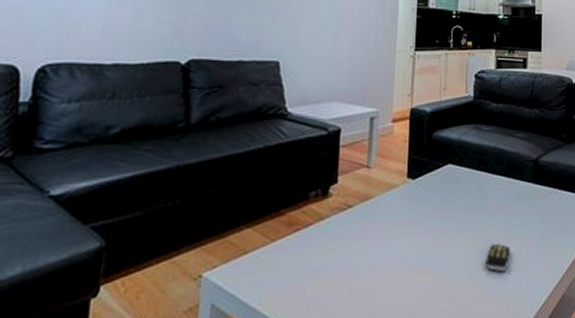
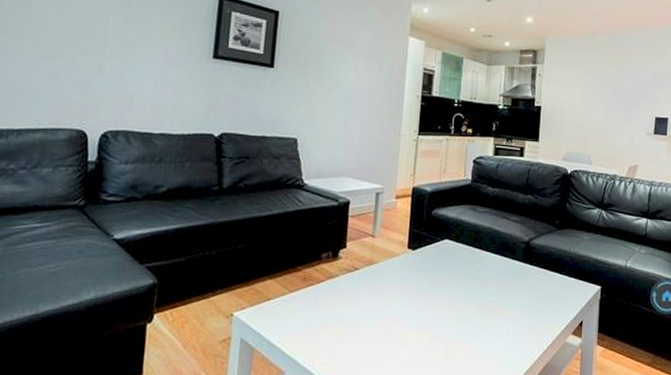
remote control: present [485,243,511,271] -> none [476,312,500,337]

